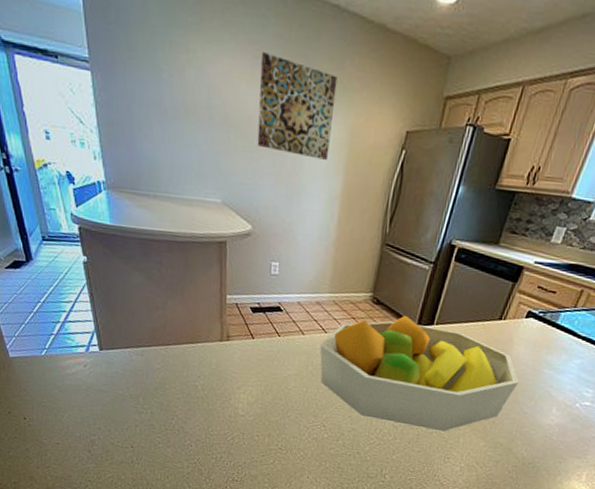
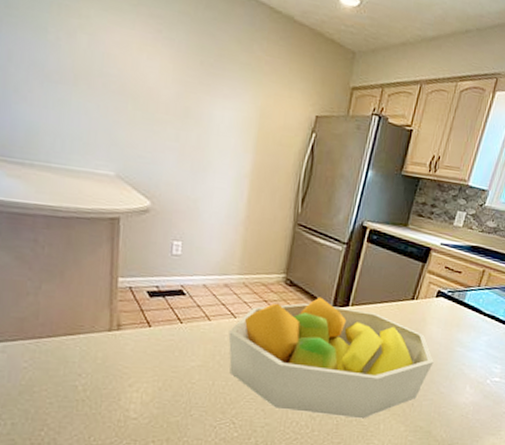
wall art: present [257,52,338,160] -> none [158,27,246,138]

